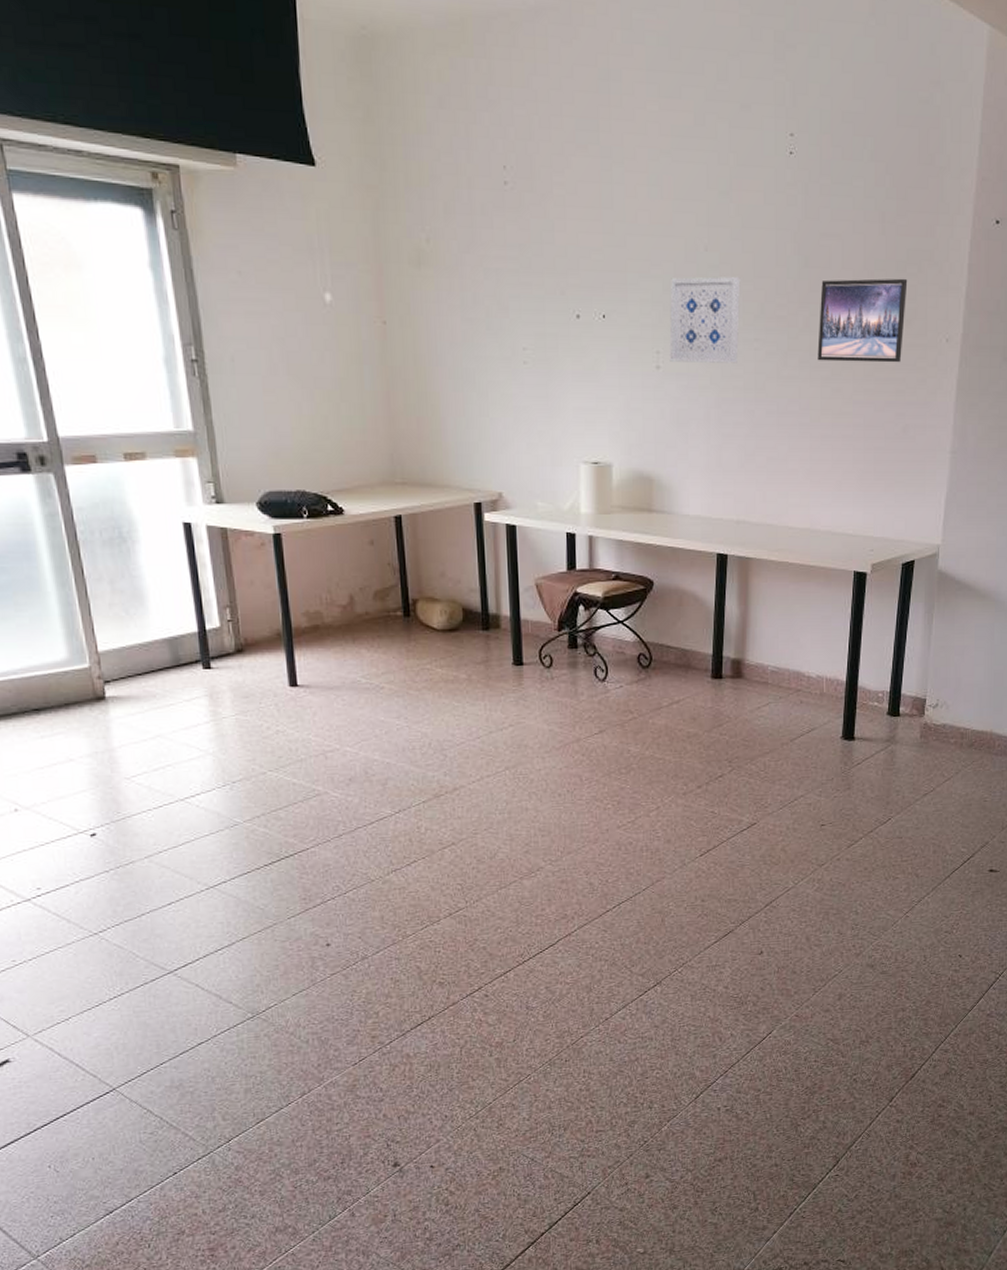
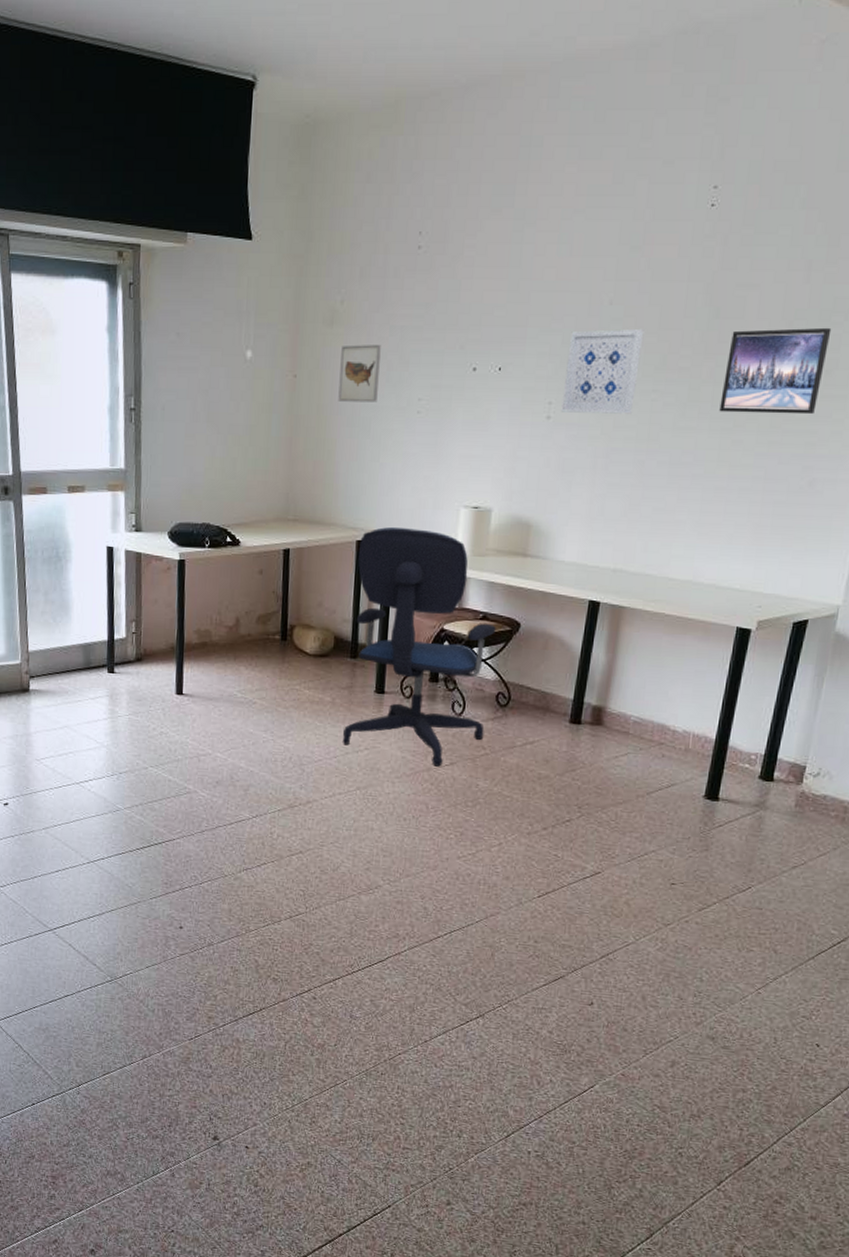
wall art: none [433,288,479,352] -> present [338,345,381,403]
office chair: none [477,486,630,736] -> present [343,526,496,767]

